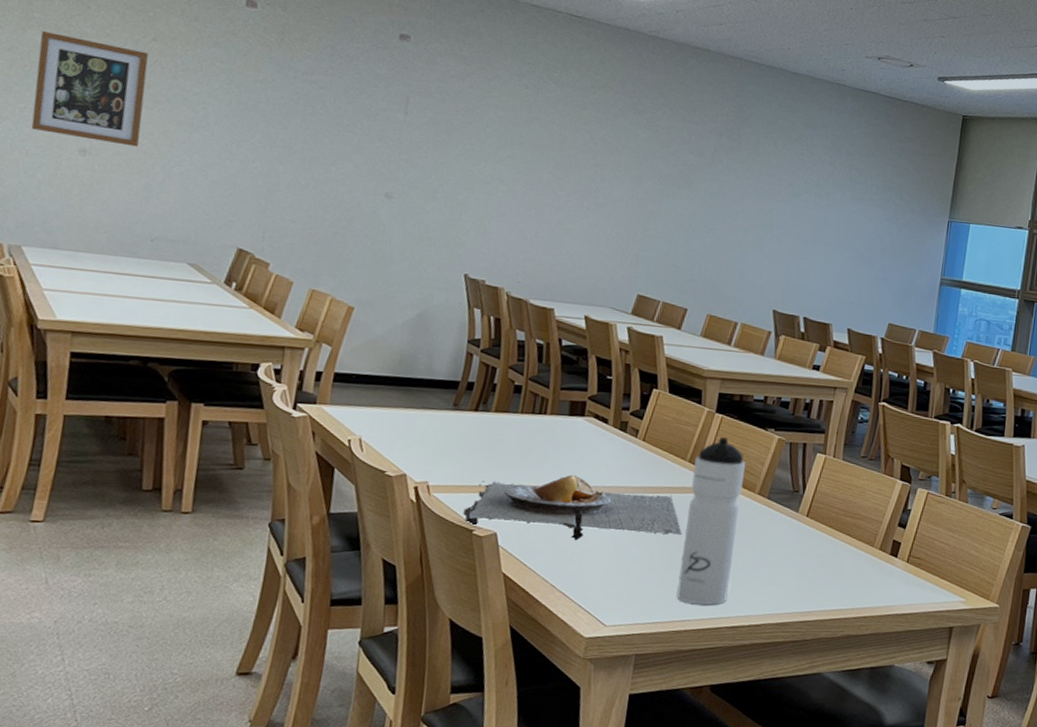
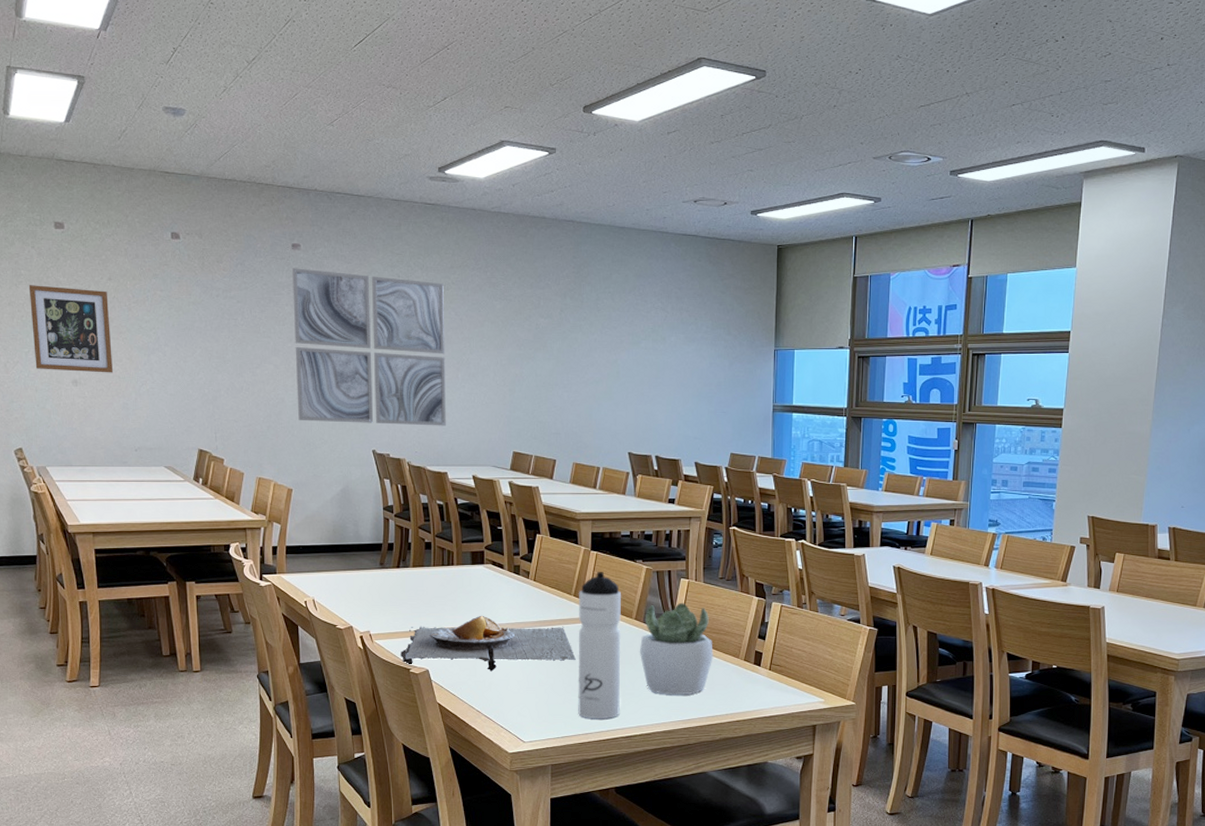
wall art: none [375,60,580,258] -> present [291,268,446,426]
succulent plant: none [758,479,845,584] -> present [639,602,713,696]

